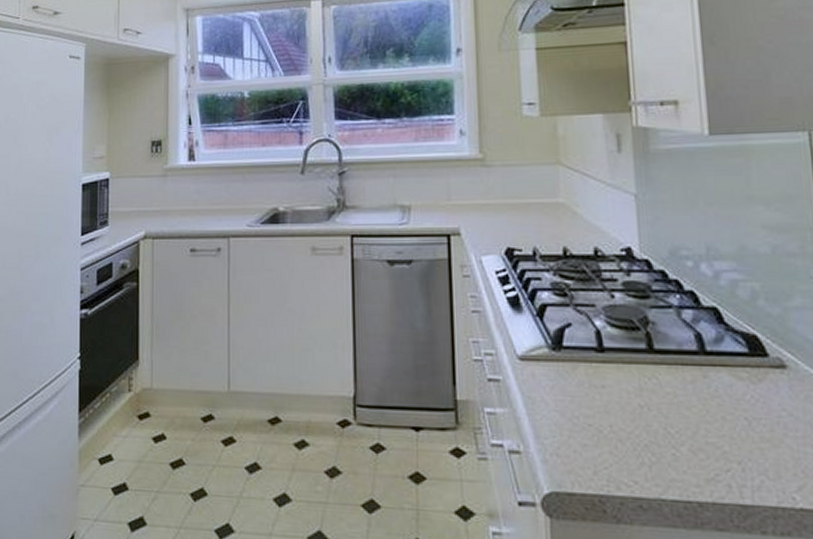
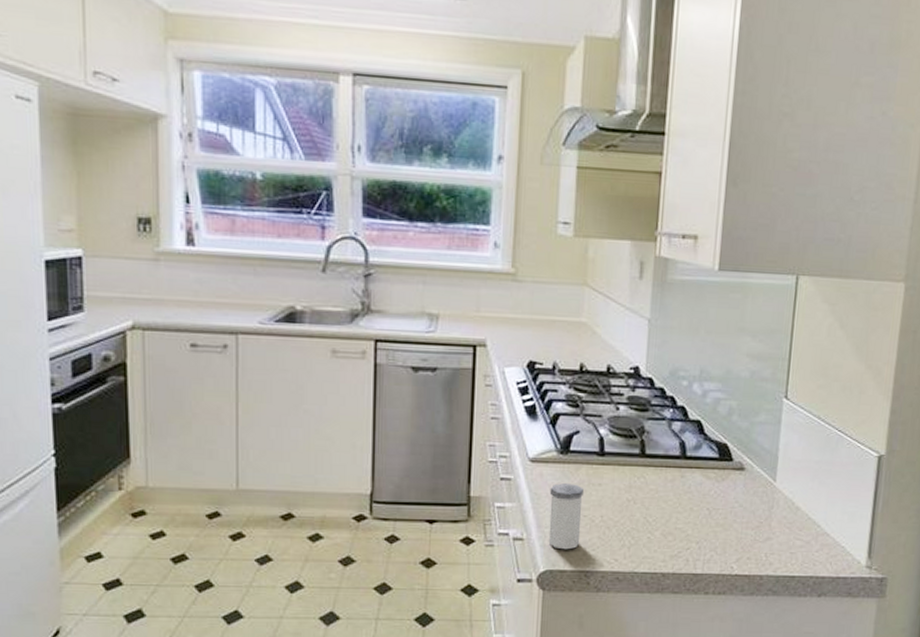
salt shaker: none [545,385,588,467] -> present [548,483,585,550]

